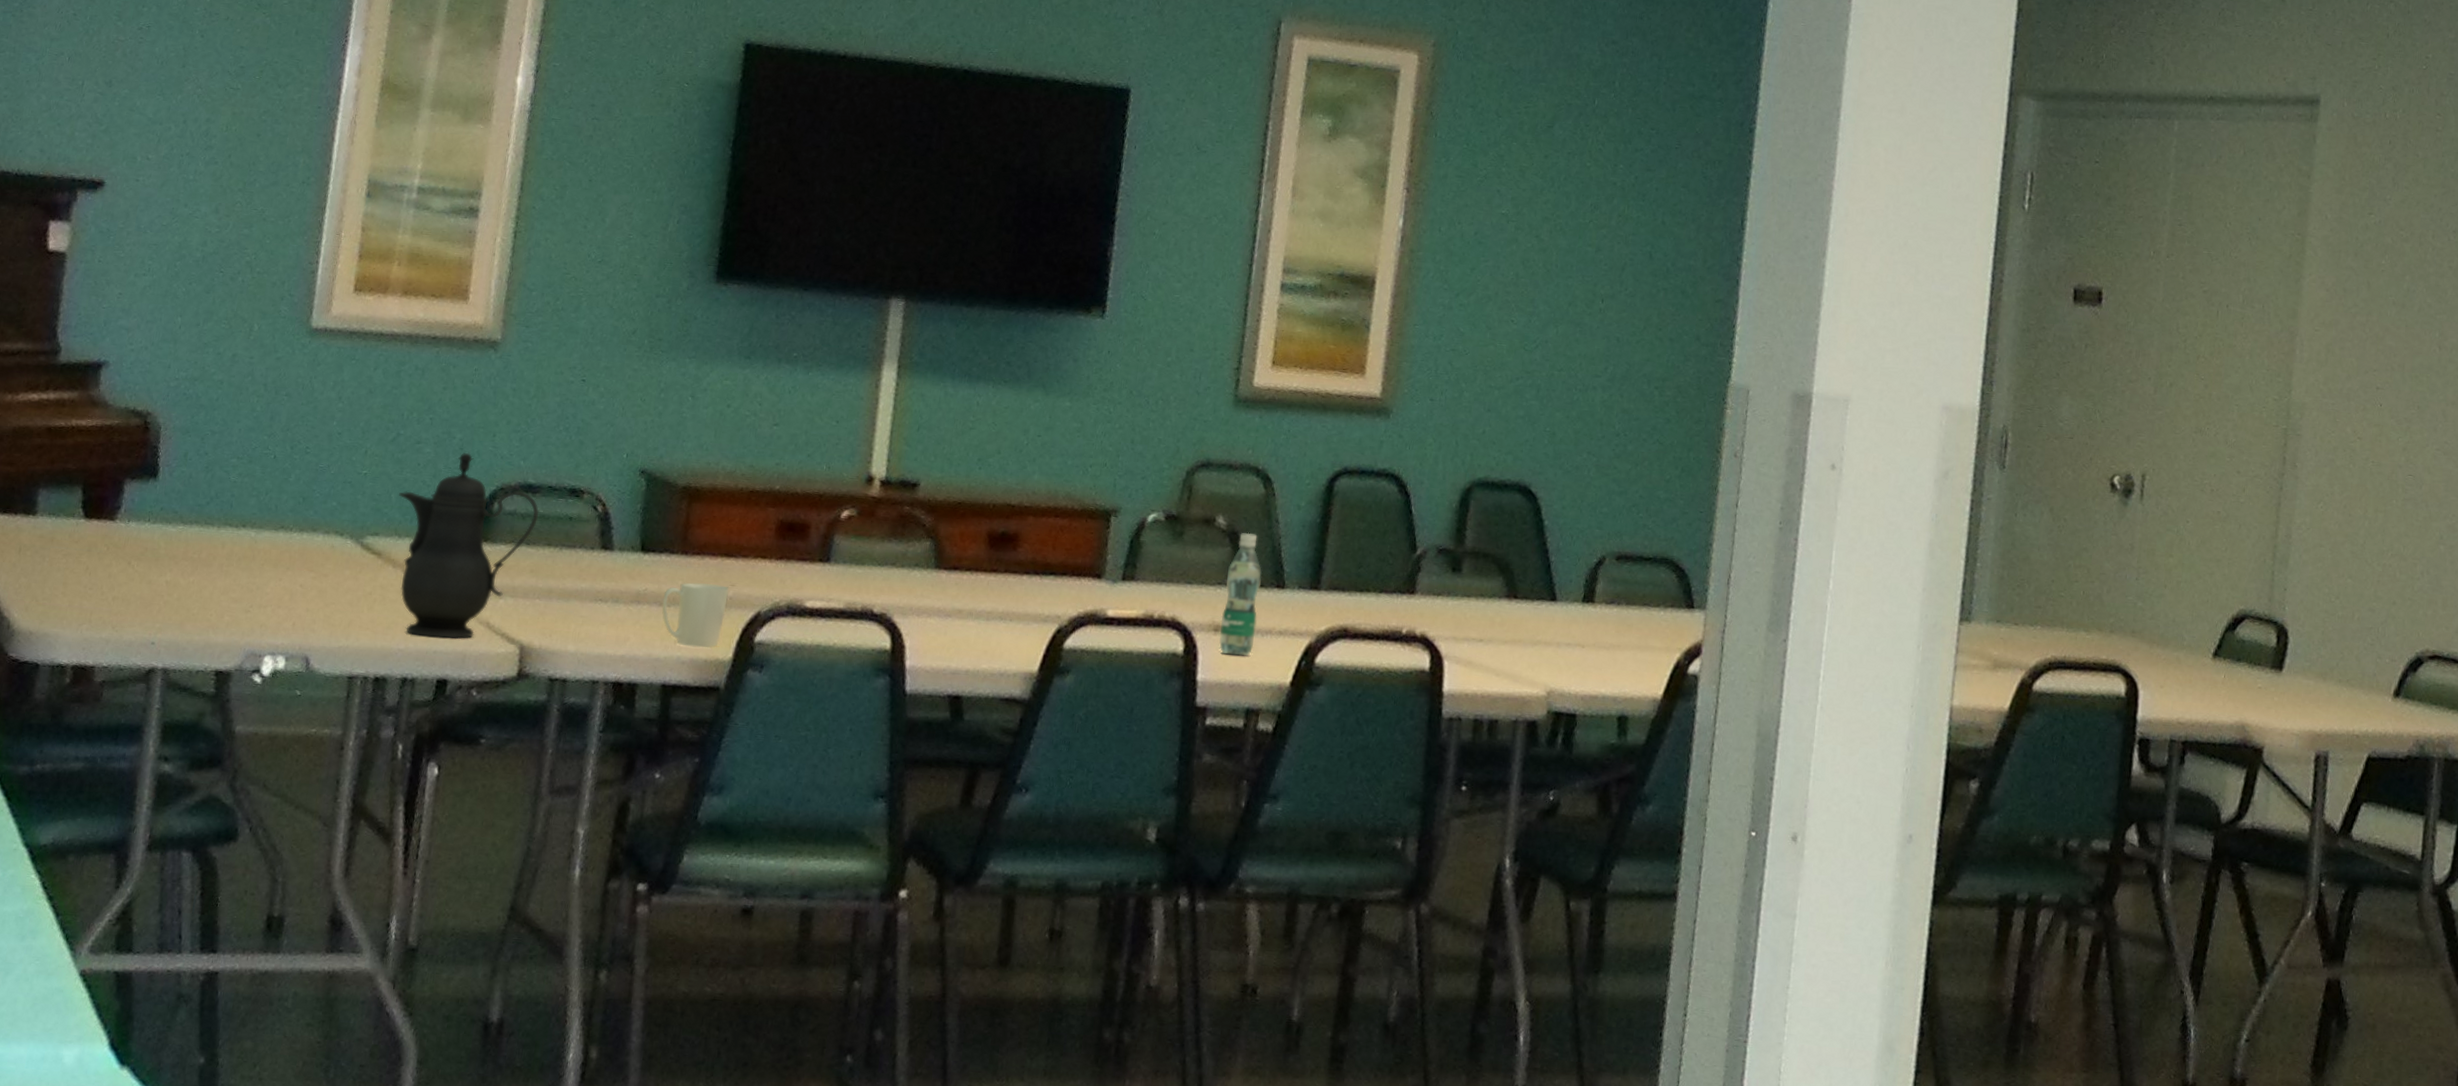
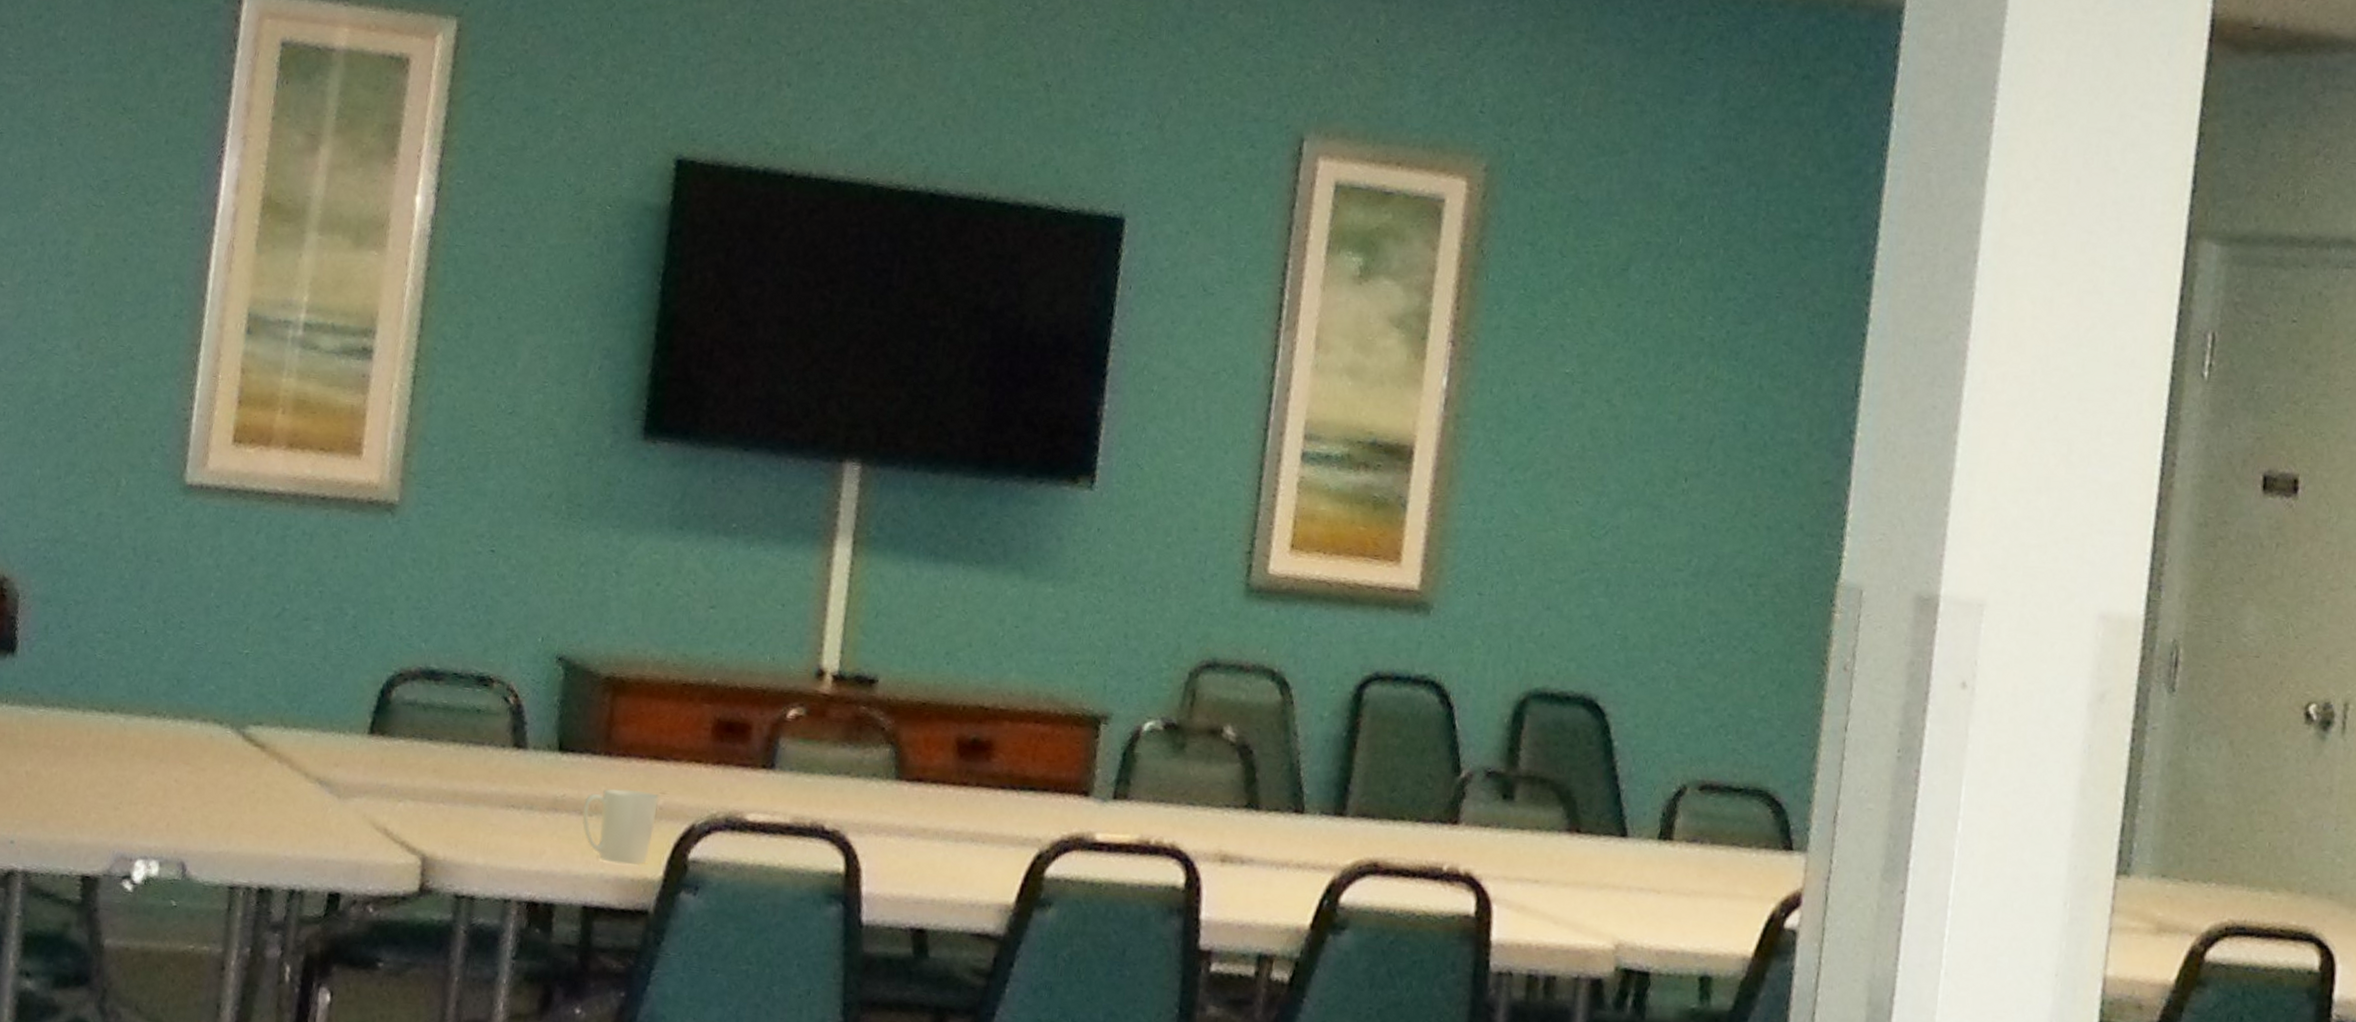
coffeepot: present [399,452,540,639] -> none [285,631,443,847]
bottle: present [1219,532,1262,656] -> none [1226,746,1277,893]

